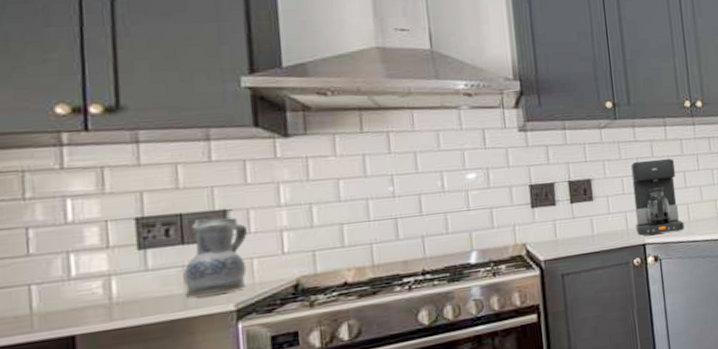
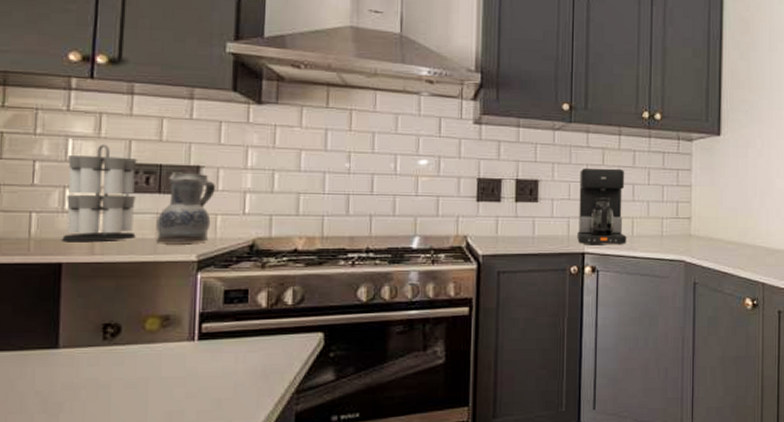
spice rack: none [69,199,161,312] -> present [62,144,137,243]

